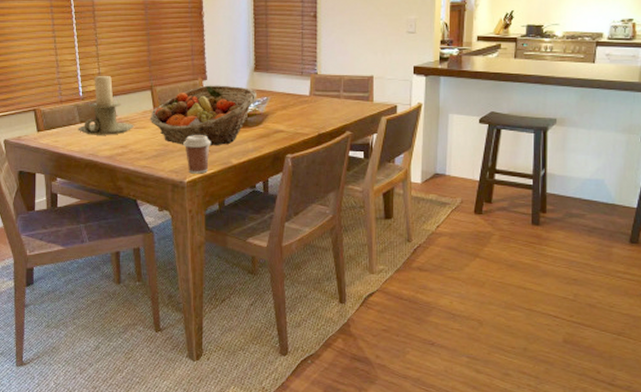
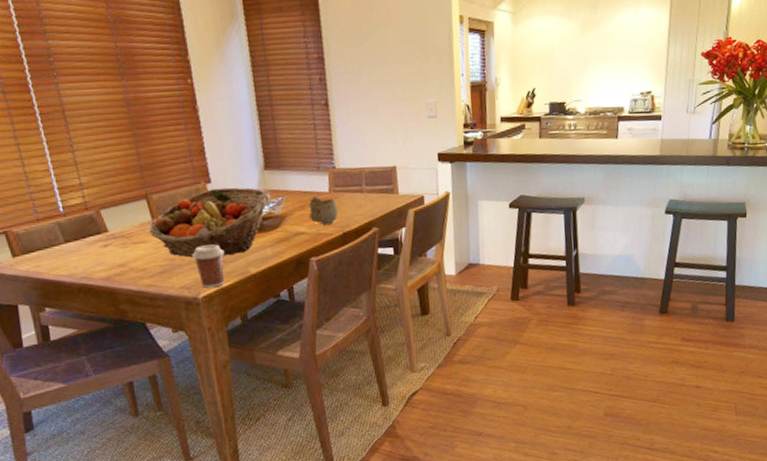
candle holder: present [78,76,134,135] -> none [63,186,131,256]
mug: none [289,98,316,125] -> present [309,196,339,225]

